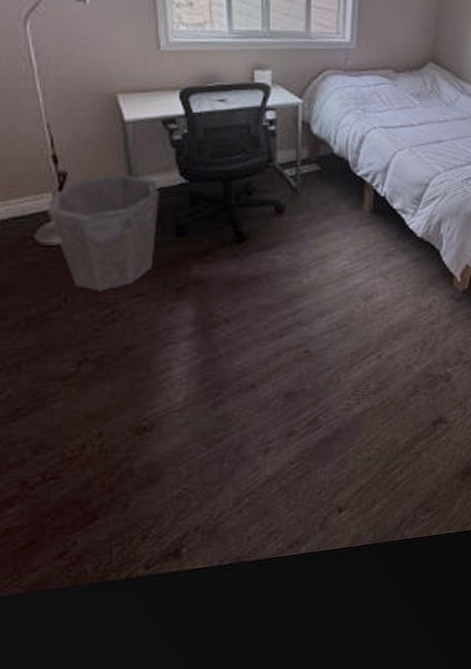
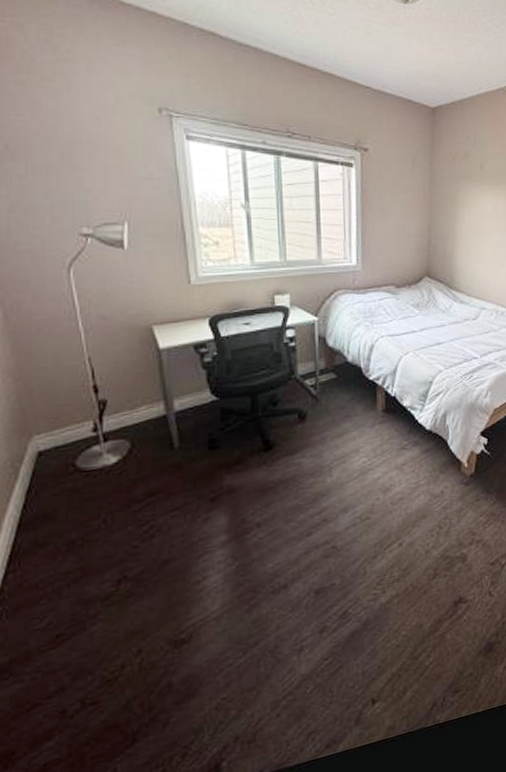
waste bin: present [47,174,159,292] -> none [88,396,192,510]

